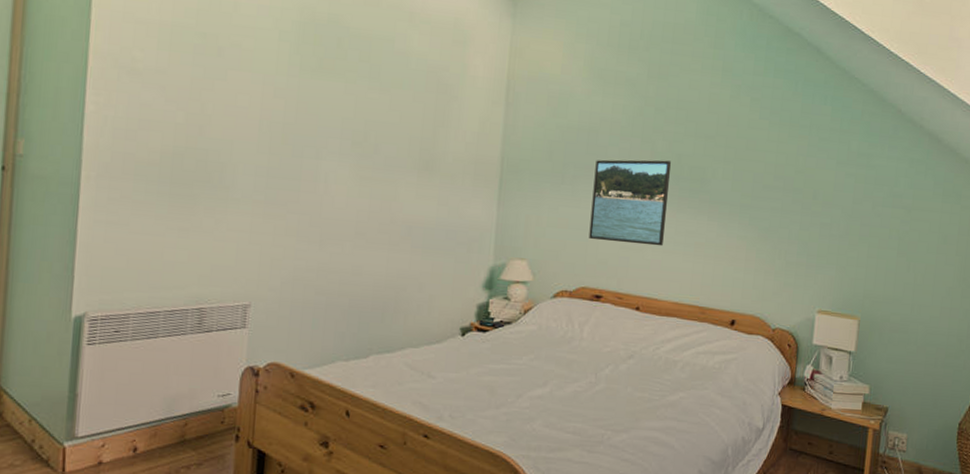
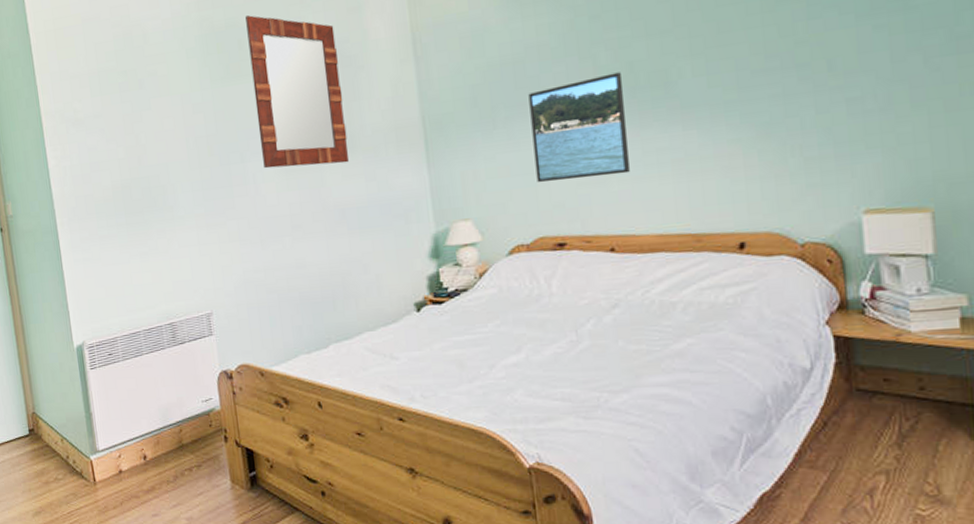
home mirror: none [339,17,437,184] -> present [245,15,350,169]

